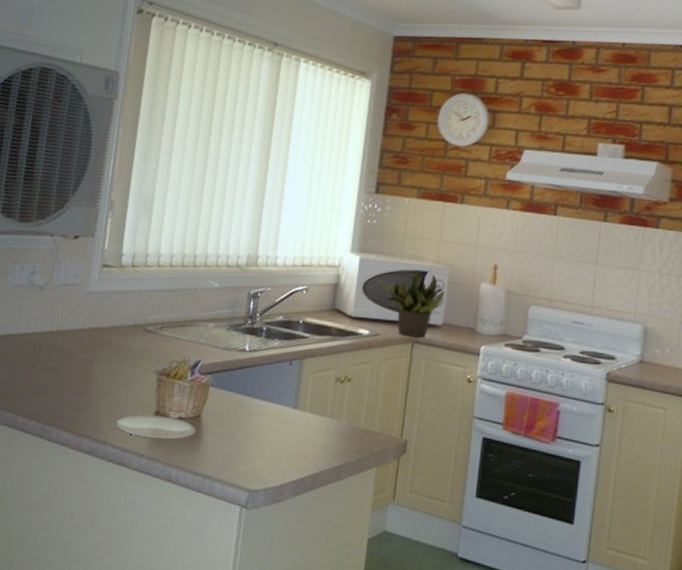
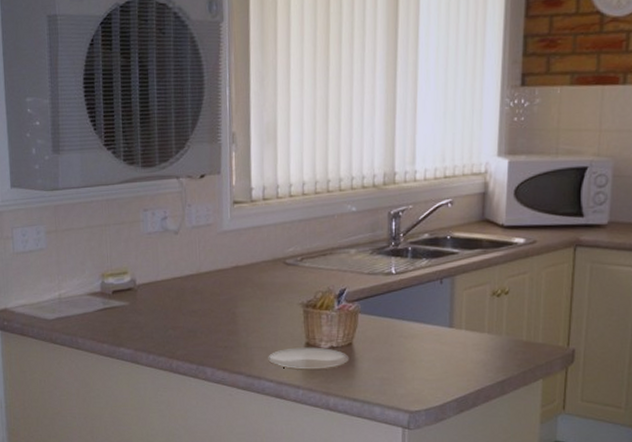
potted plant: present [375,269,445,338] -> none [527,166,609,241]

